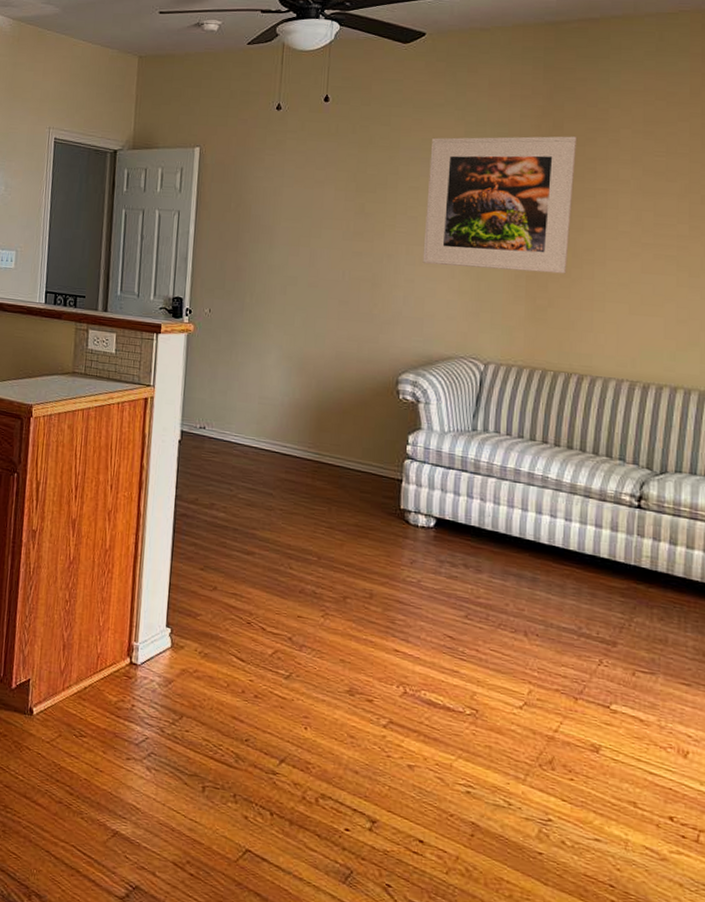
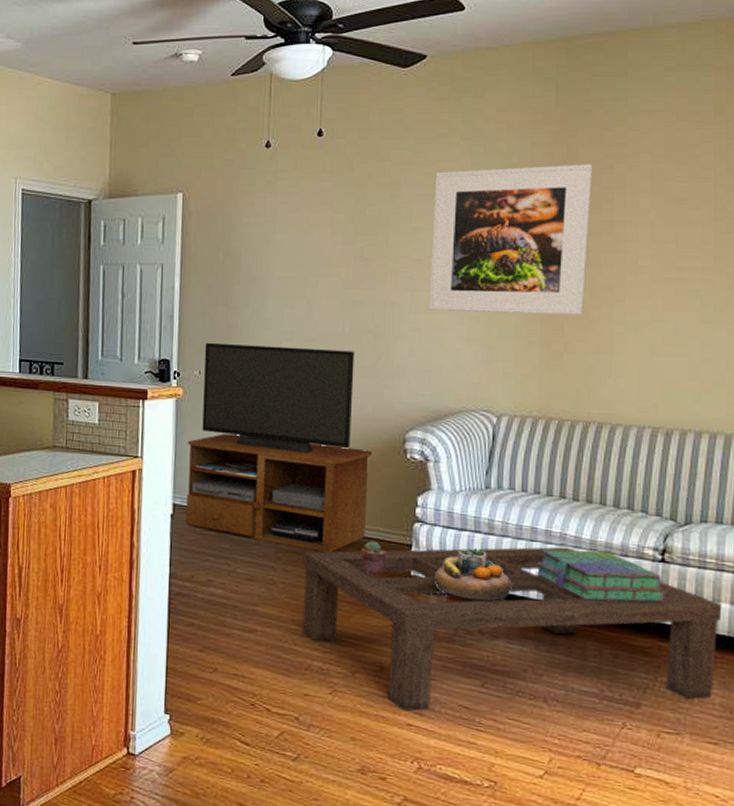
tv stand: none [192,283,367,484] -> present [185,342,372,553]
coffee table: none [297,481,696,642] -> present [302,546,722,712]
potted succulent: none [353,474,378,507] -> present [360,541,386,575]
decorative bowl: none [423,485,495,537] -> present [435,547,511,601]
stack of books: none [518,490,642,546] -> present [536,549,666,603]

